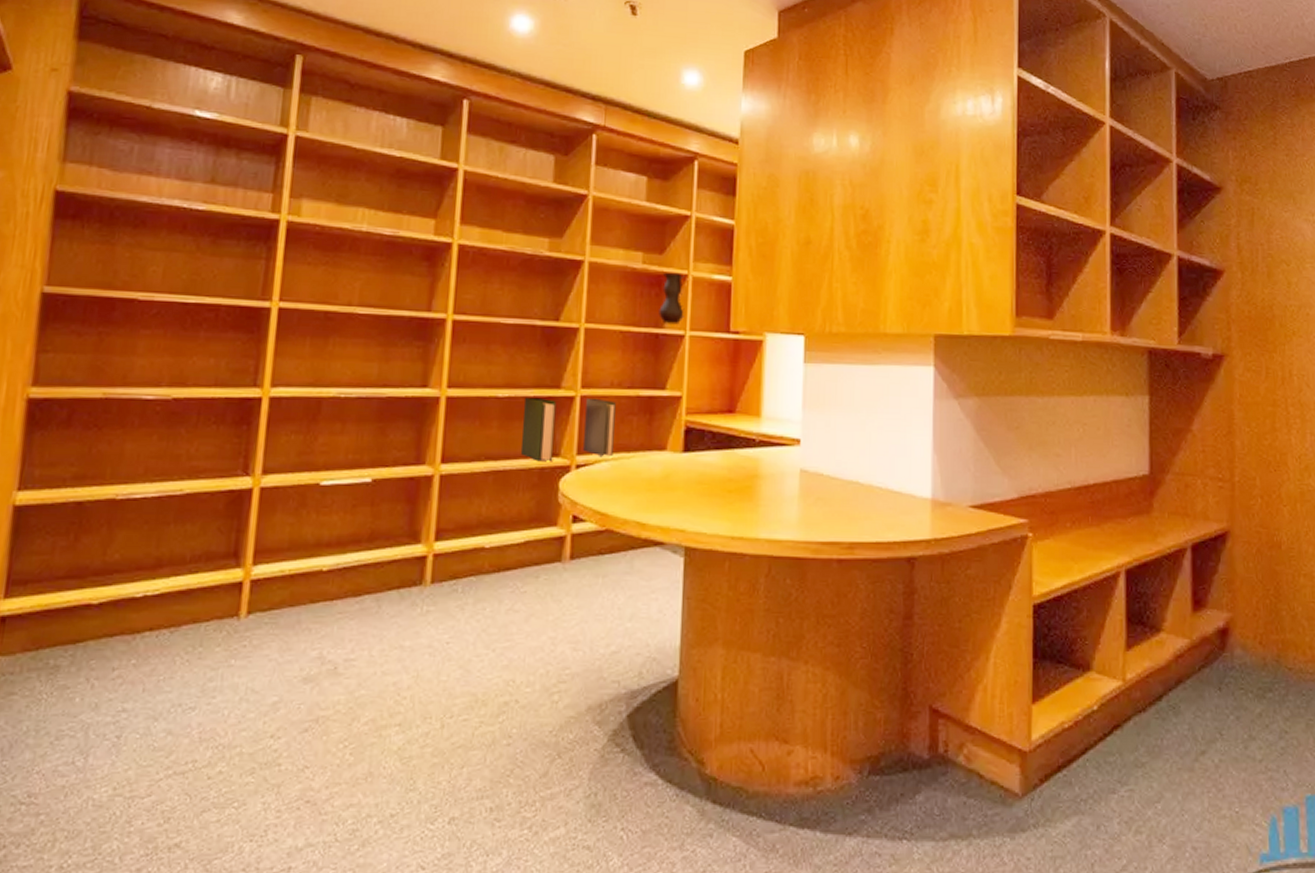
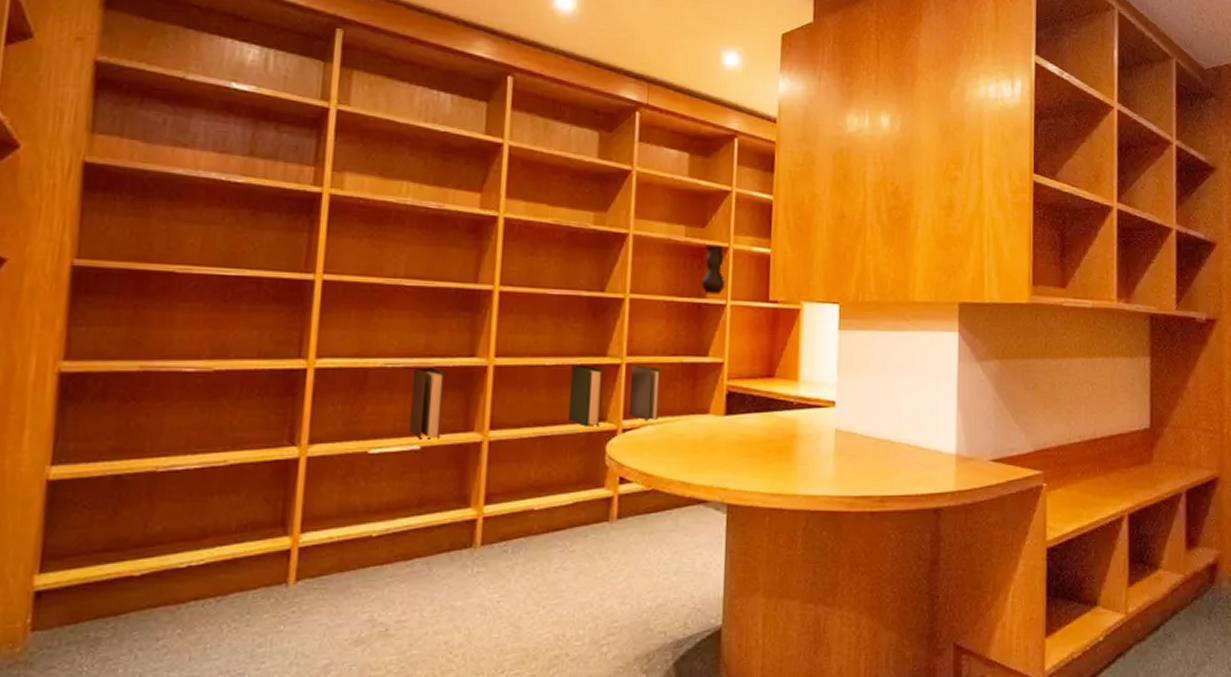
binder: none [360,398,396,472] -> present [408,367,444,439]

